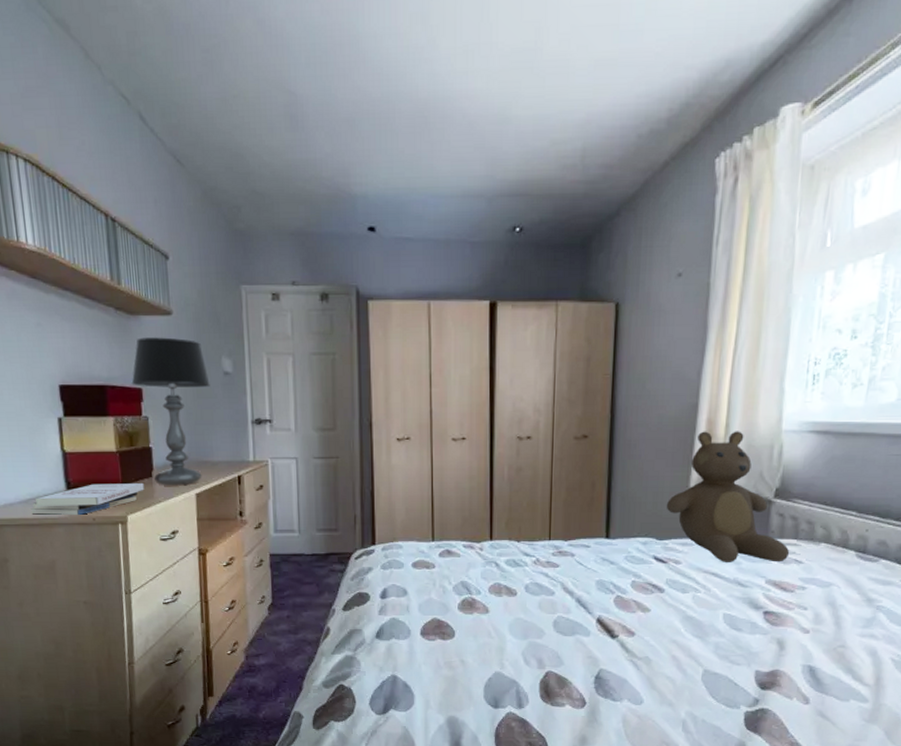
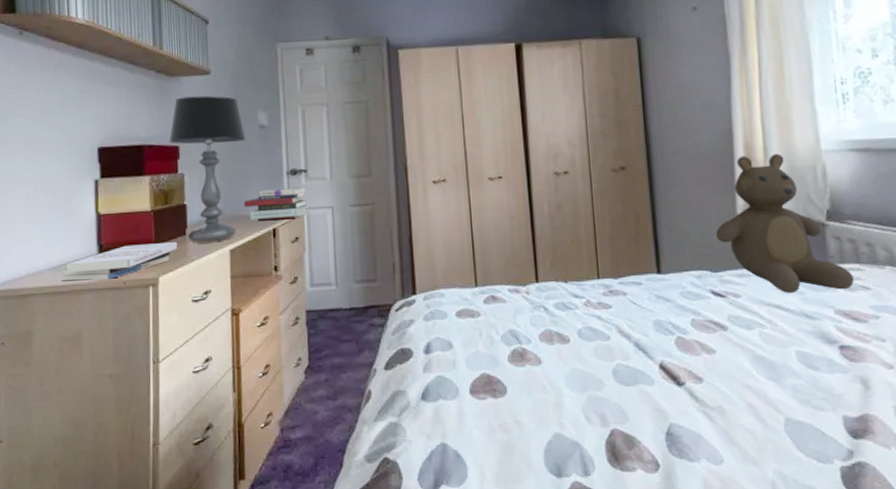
books: none [209,437,273,468] -> present [244,187,308,221]

